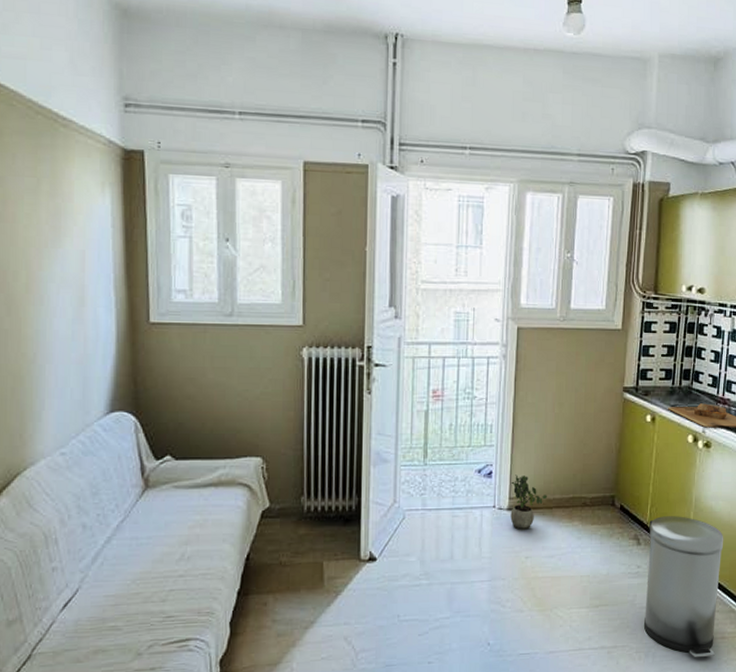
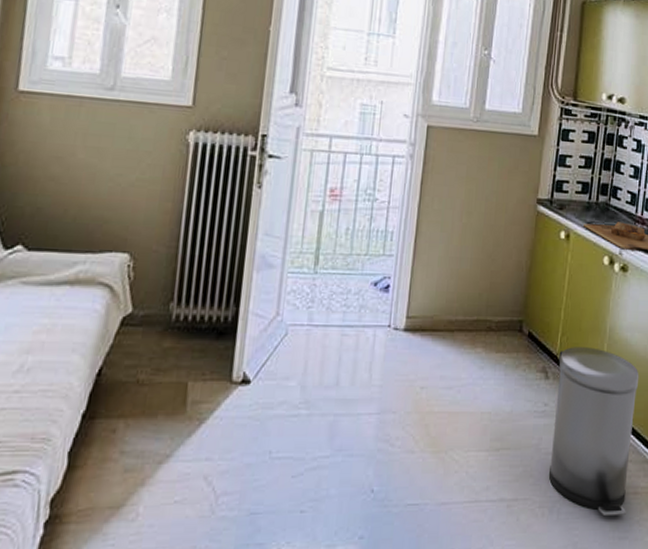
potted plant: present [510,474,548,530] -> none [406,290,450,355]

